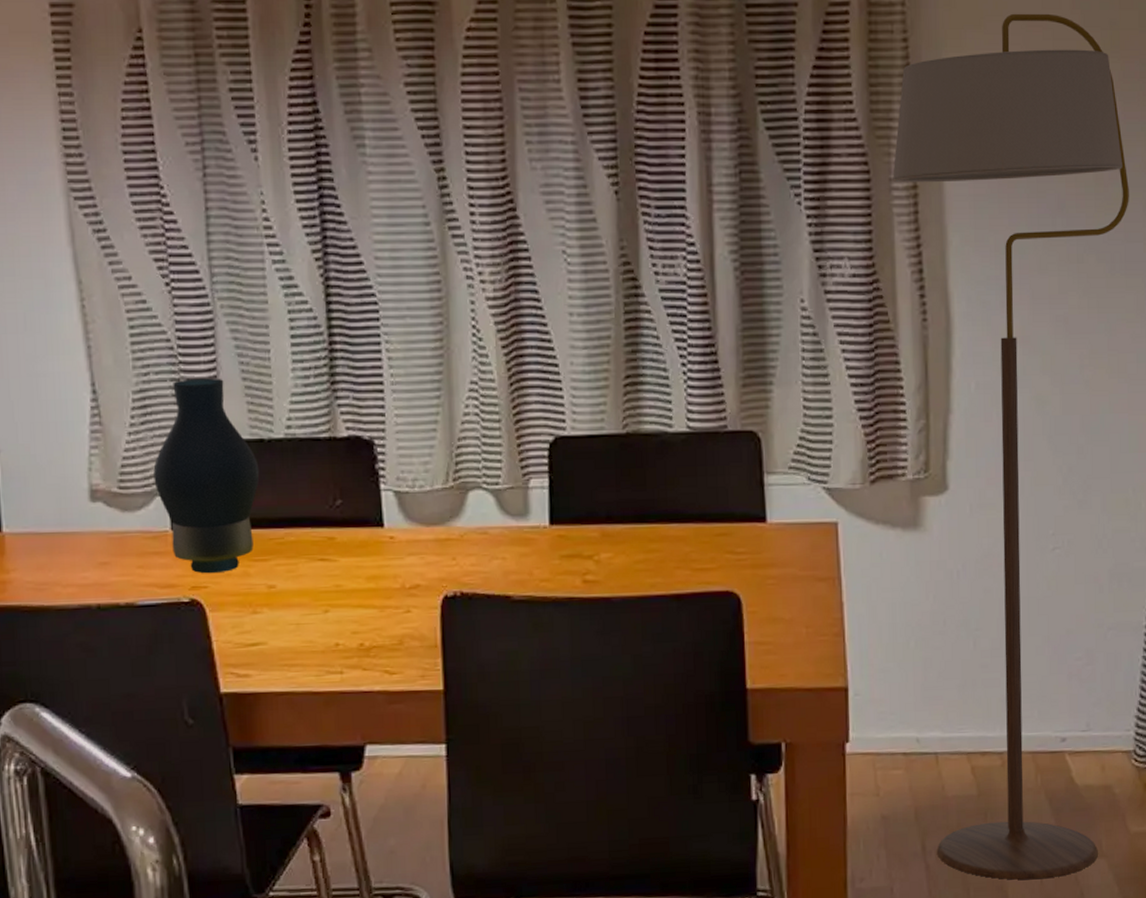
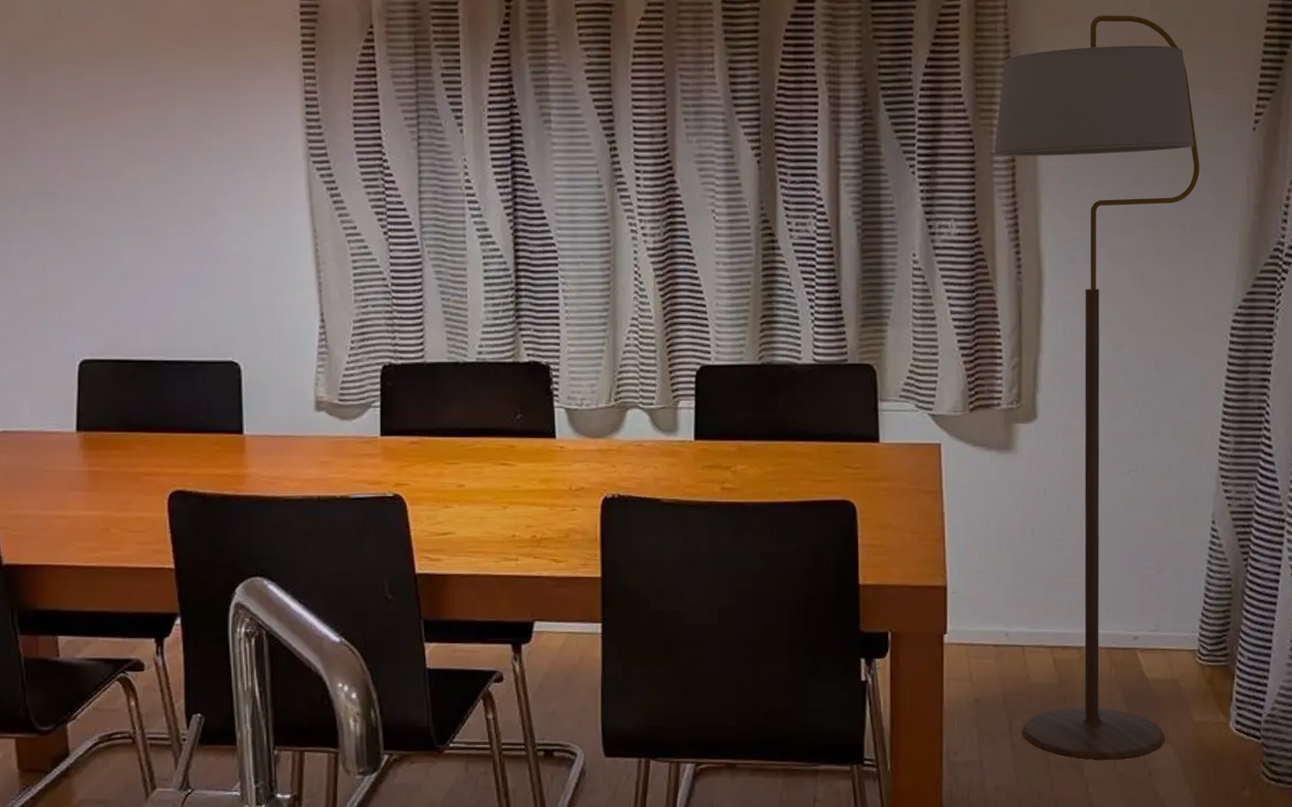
vase: present [153,378,260,574] -> none [368,311,455,473]

